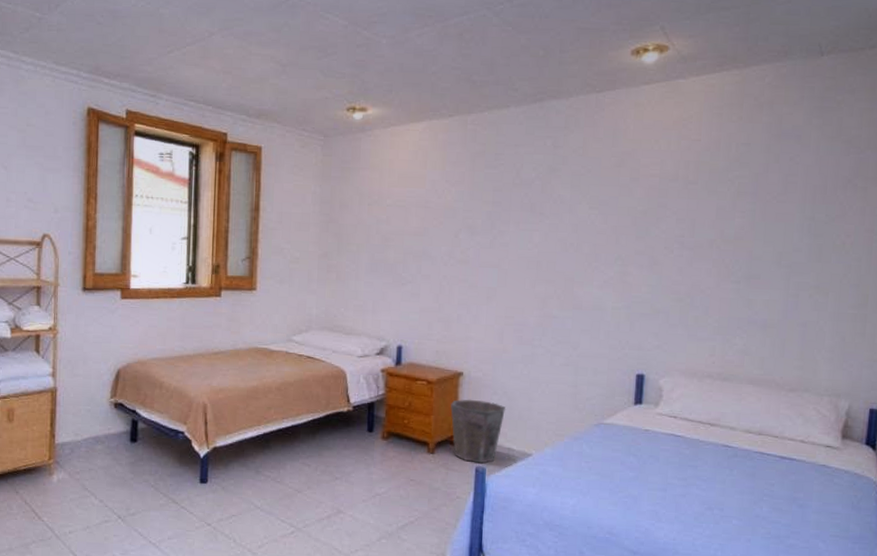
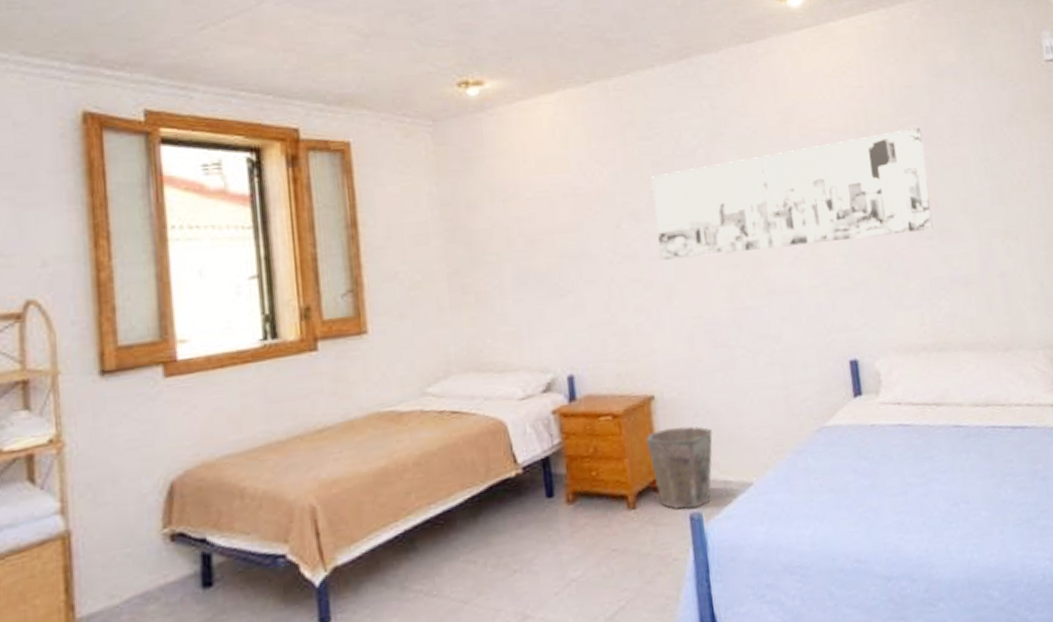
wall art: none [487,182,750,276] -> present [651,127,933,260]

